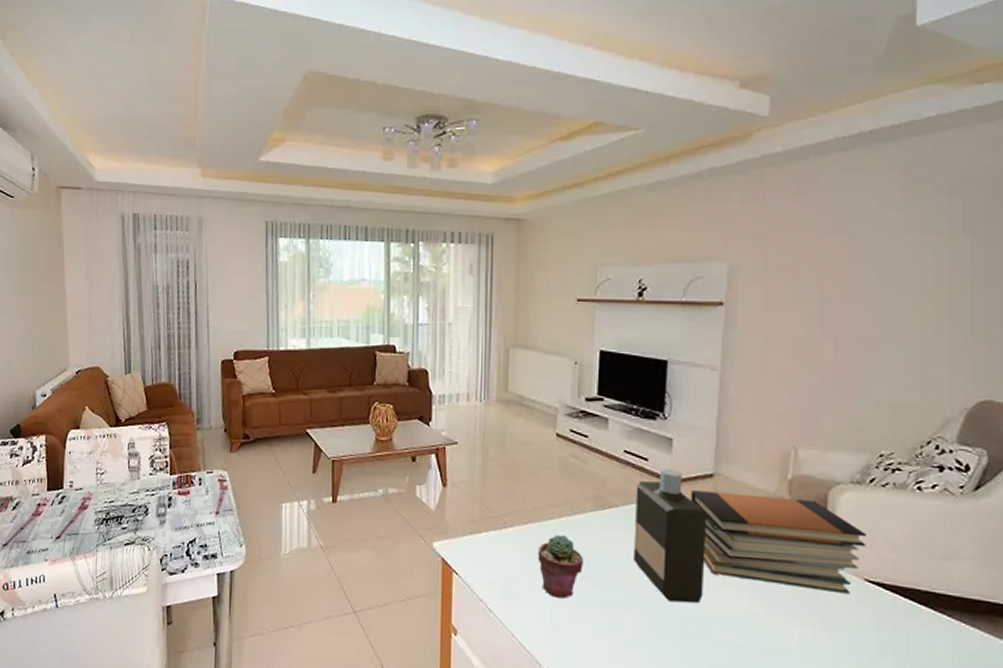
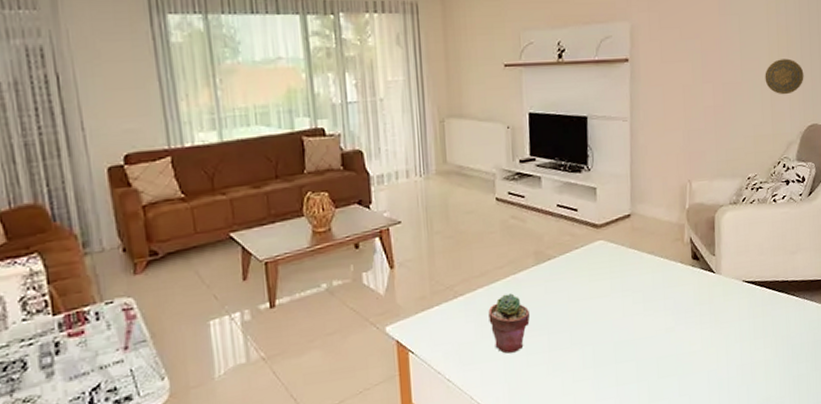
bottle: present [633,468,708,603] -> none [569,215,630,334]
book stack: present [691,491,866,594] -> none [614,224,743,302]
decorative plate: none [913,316,975,360] -> present [765,58,804,95]

